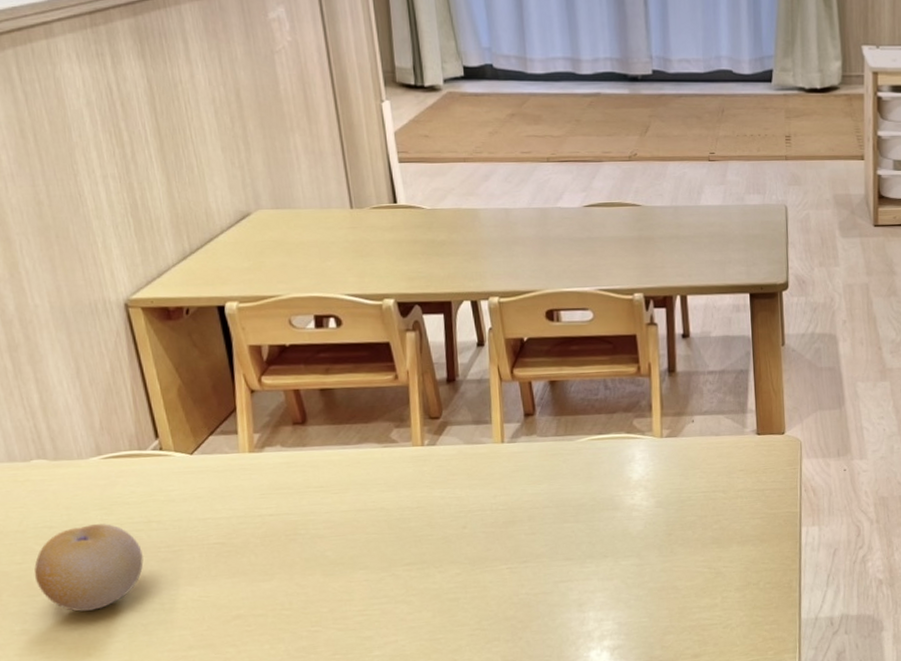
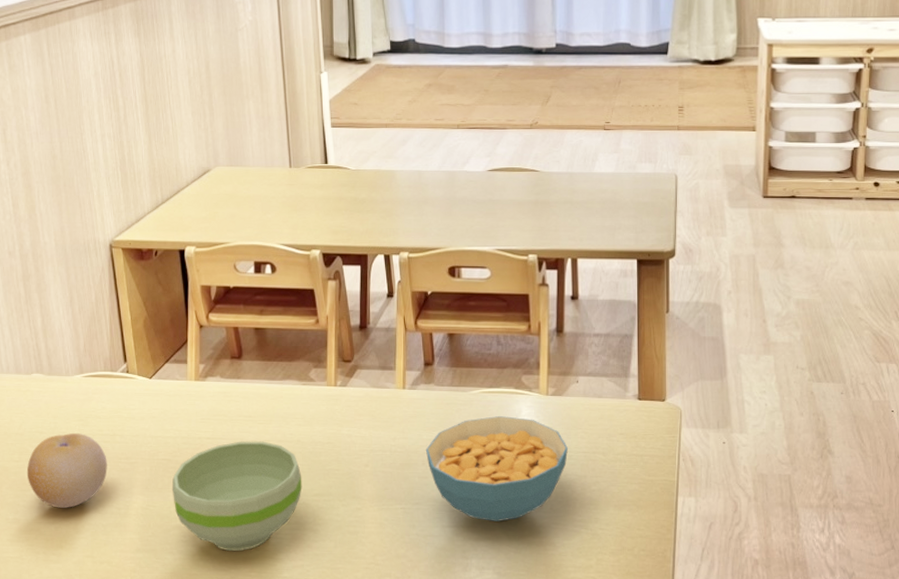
bowl: none [229,512,391,636] -> present [172,441,302,552]
cereal bowl: none [530,462,687,572] -> present [425,416,568,521]

